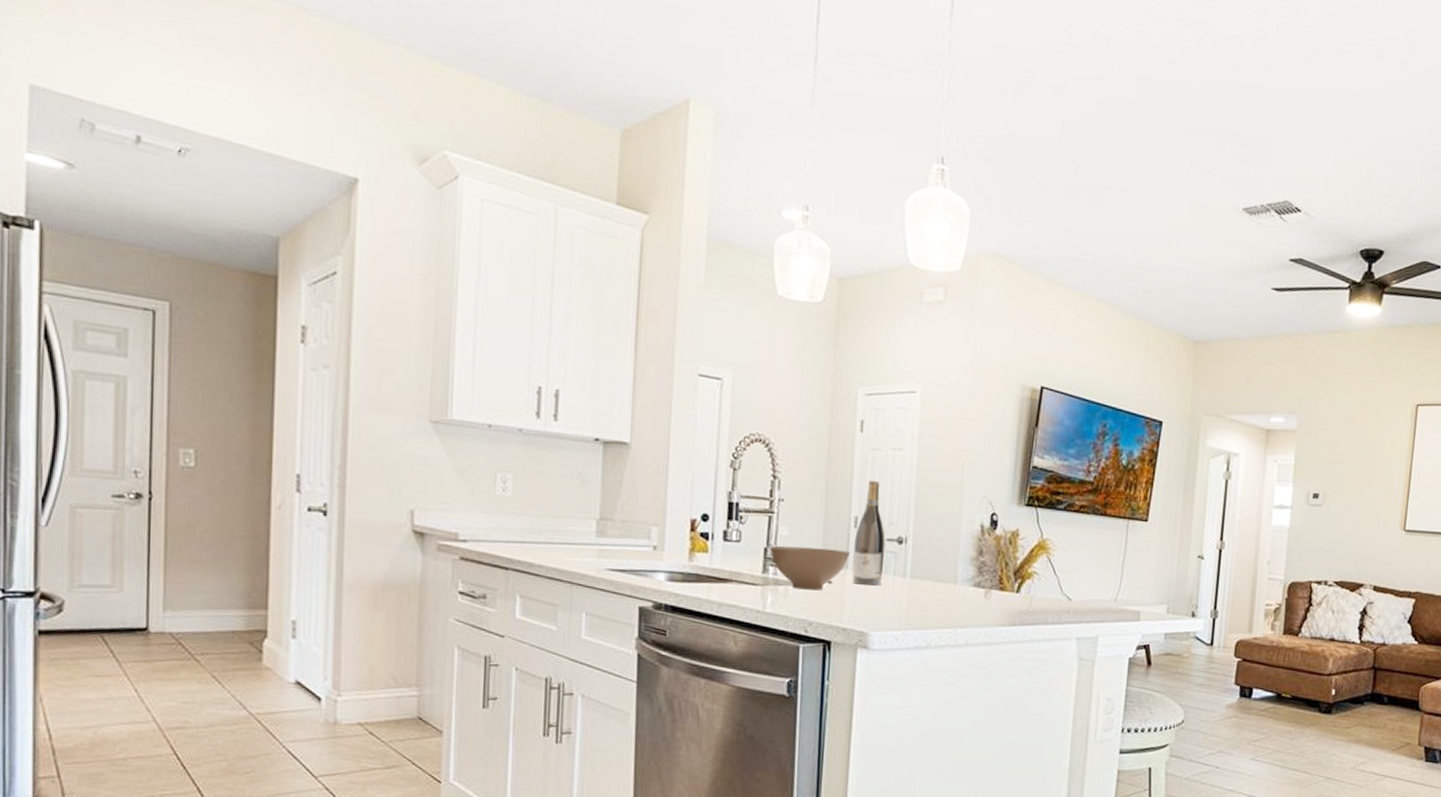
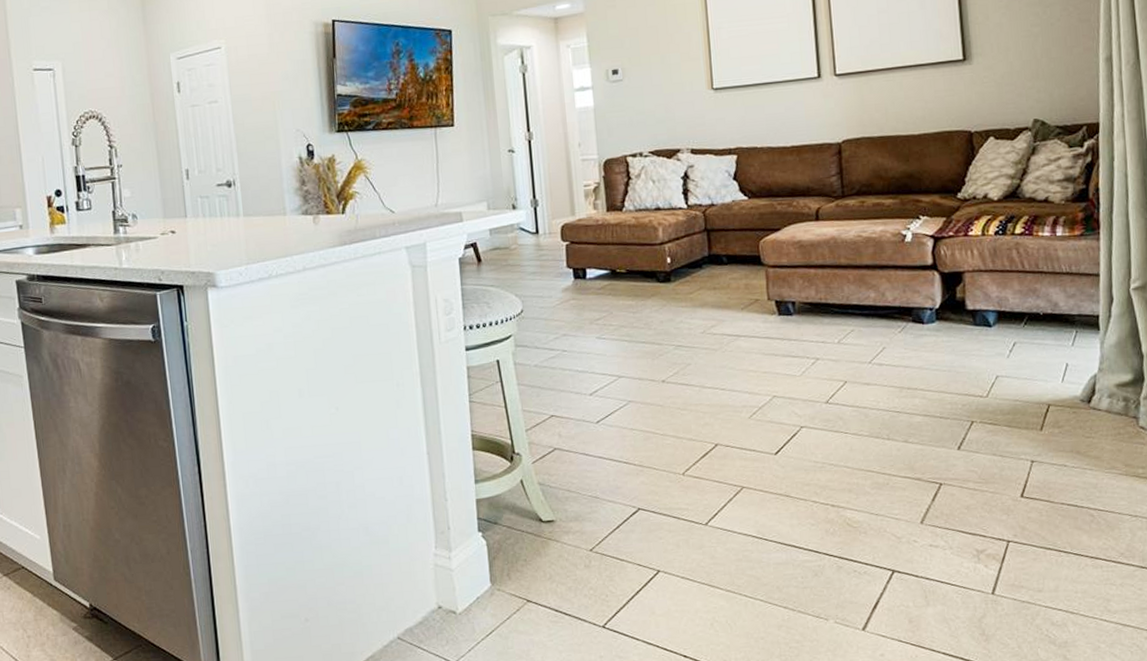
bowl: present [769,545,851,590] -> none [116,201,188,243]
wine bottle: present [852,481,886,586] -> none [188,134,220,230]

